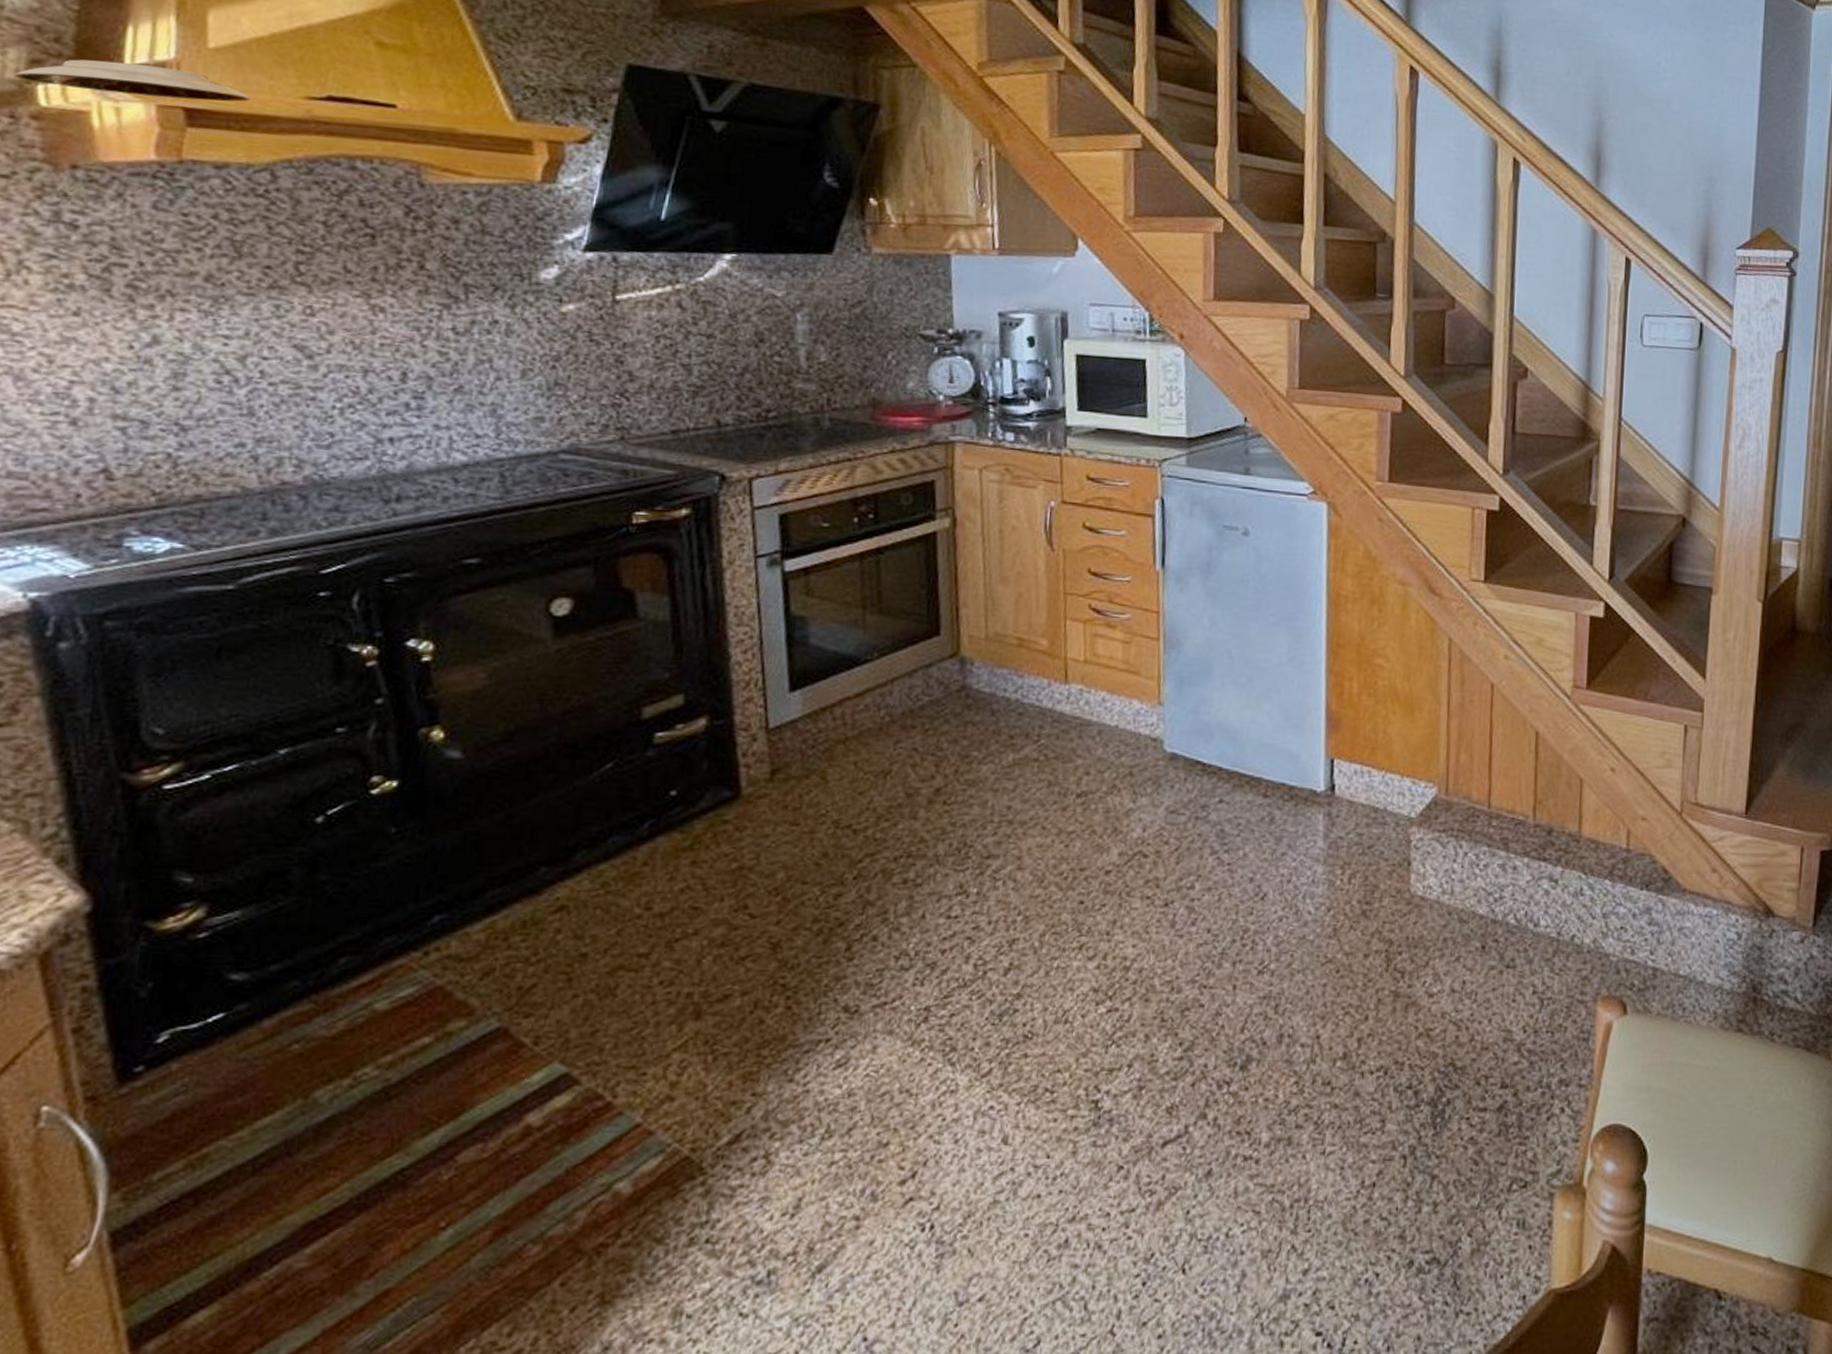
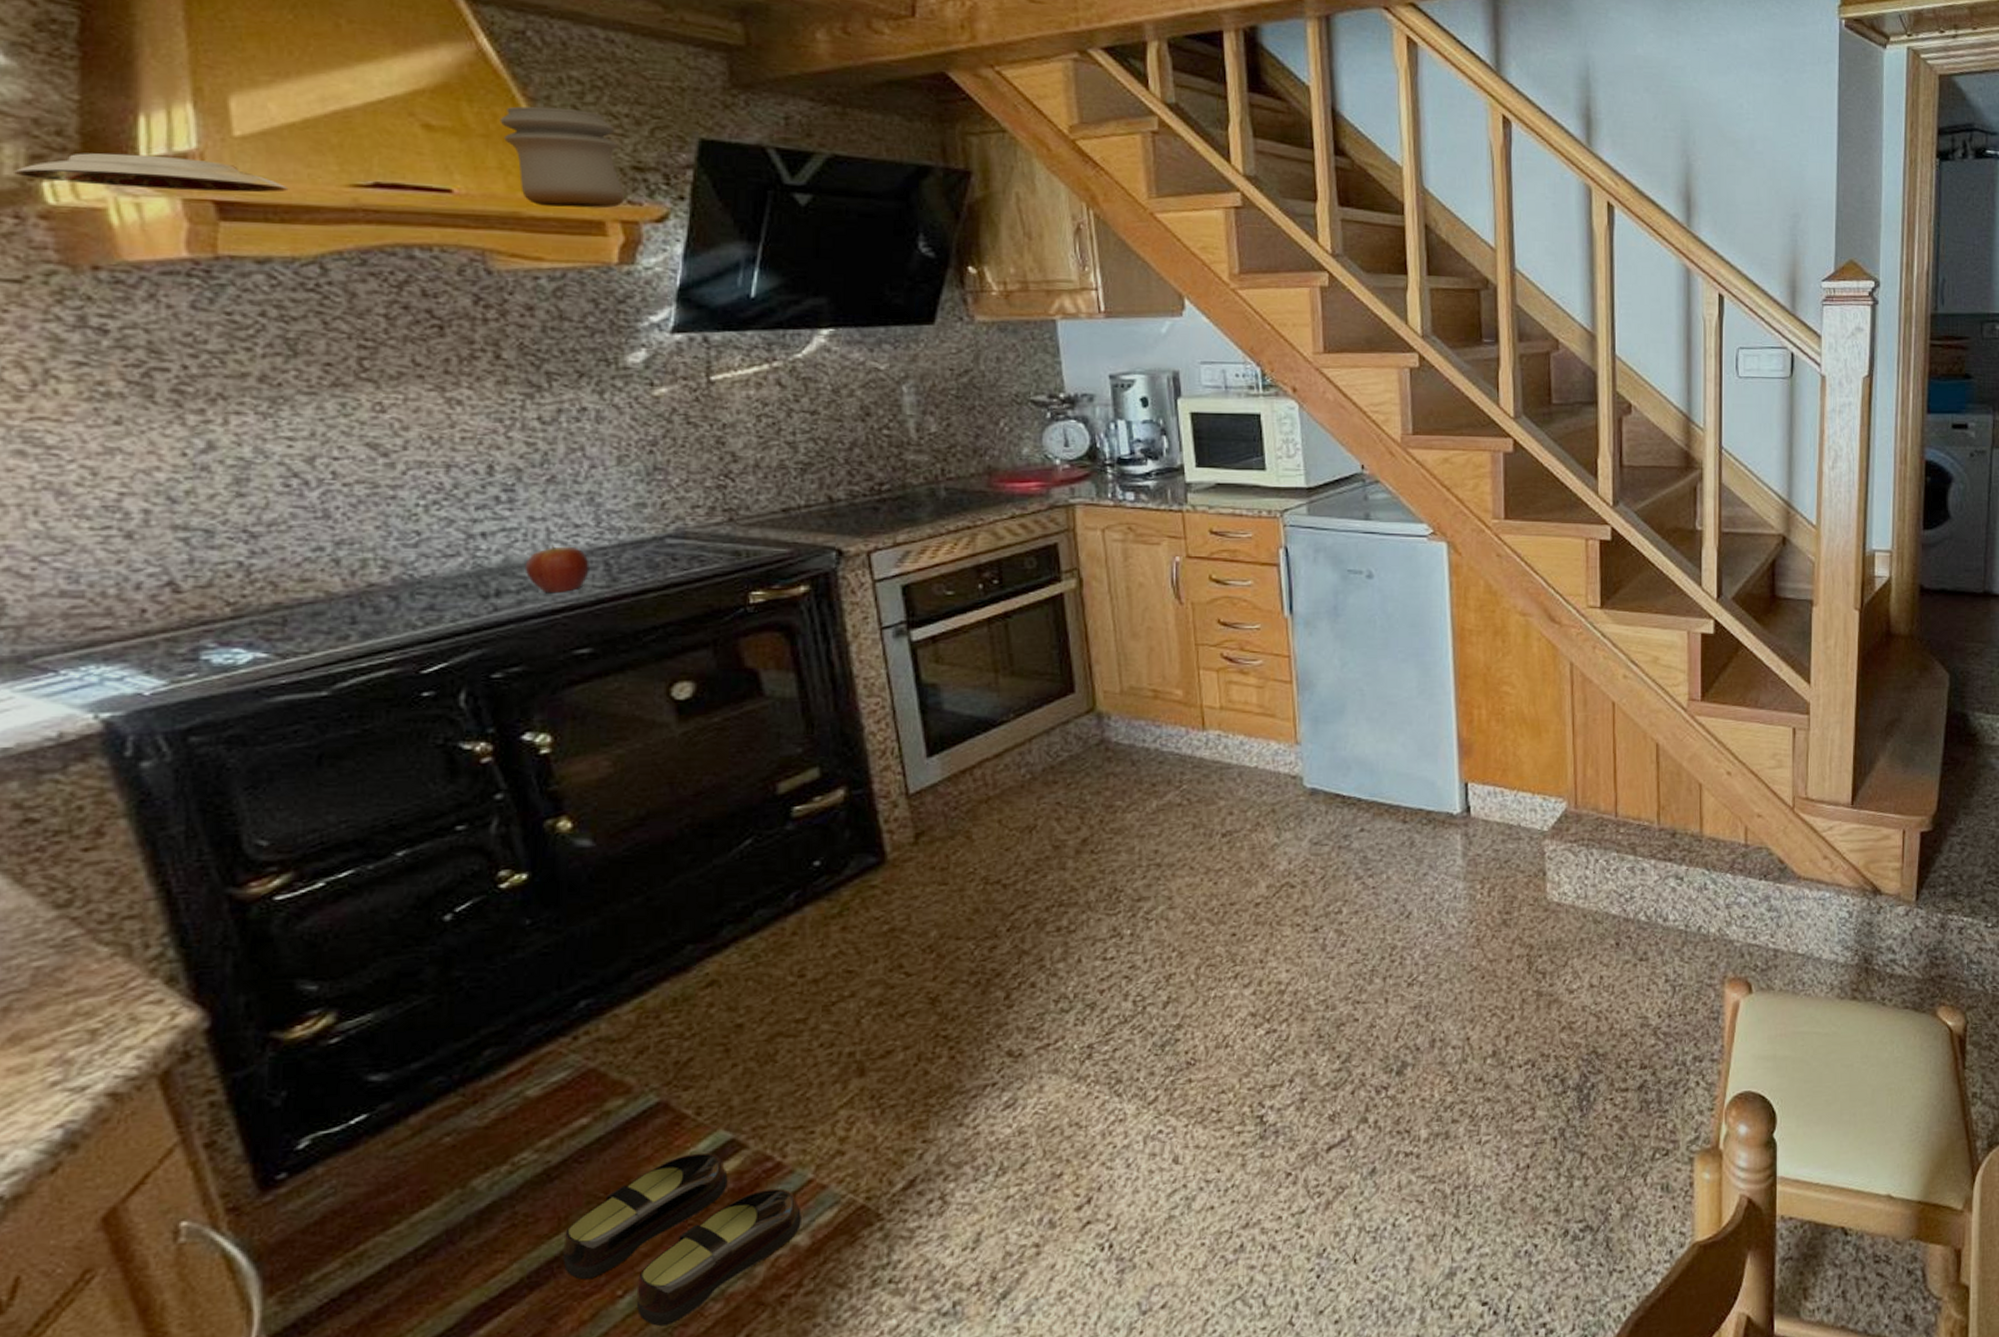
slippers: none [392,1084,626,1263] -> present [563,1152,801,1326]
fruit: none [425,453,486,503] -> present [524,545,590,594]
jar: none [446,27,553,128] -> present [500,106,624,209]

